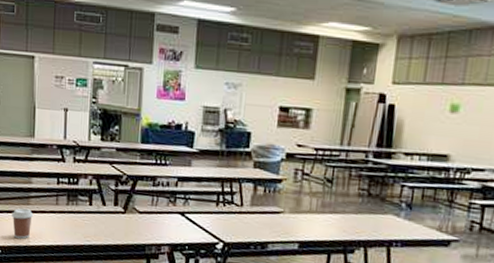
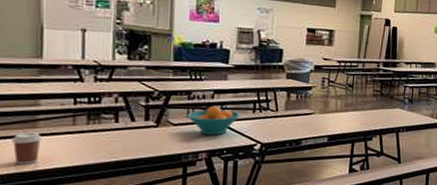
fruit bowl: none [152,194,204,228] -> present [187,105,241,135]

